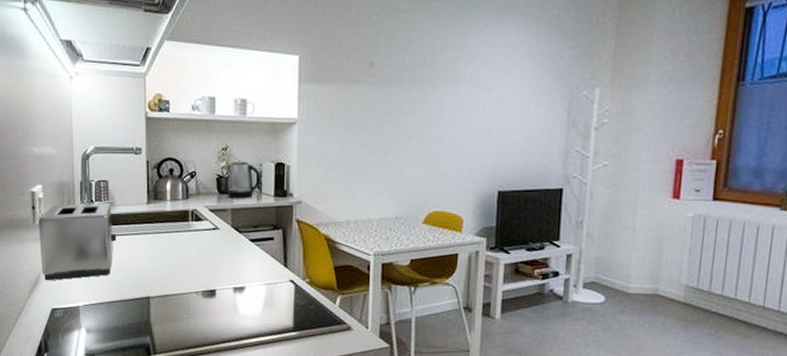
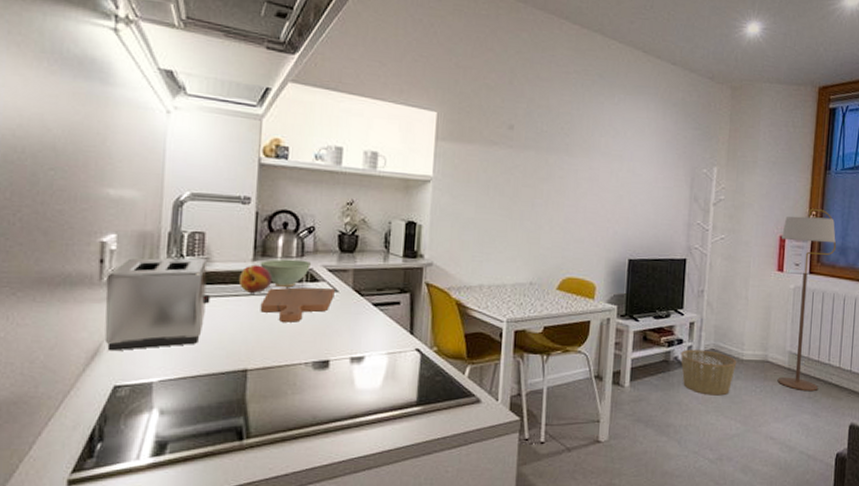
fruit: none [137,207,164,231] -> present [238,264,273,293]
bowl: none [153,201,196,227] -> present [260,259,312,288]
cutting board: none [156,226,216,257] -> present [260,287,335,322]
kettle: present [227,160,261,199] -> none [350,217,389,259]
basket: none [556,282,622,330] -> present [681,349,737,396]
floor lamp: none [670,127,750,328] -> present [777,209,837,392]

